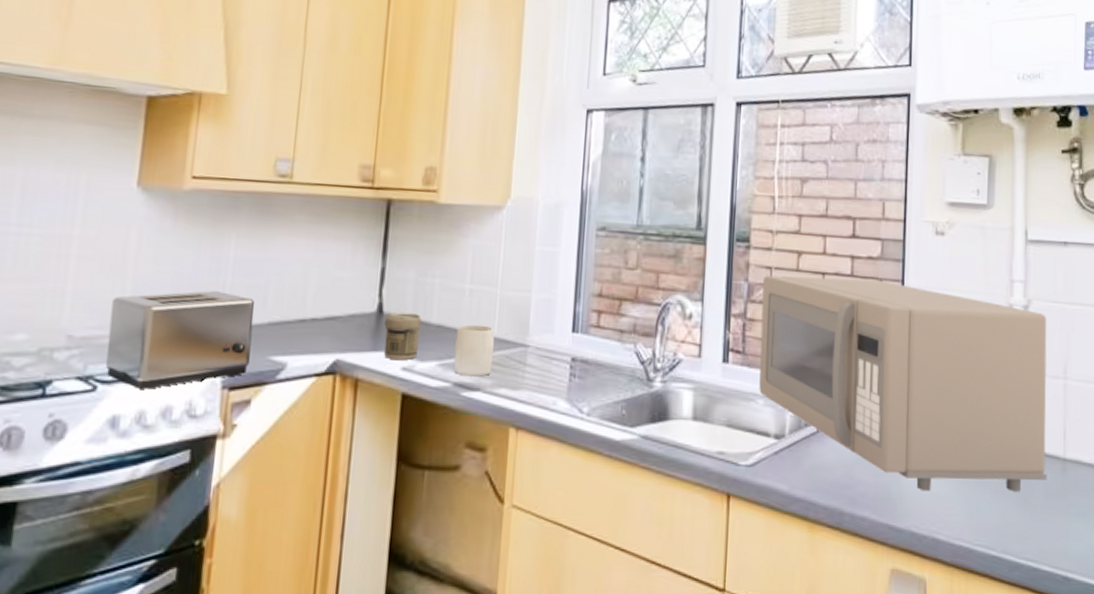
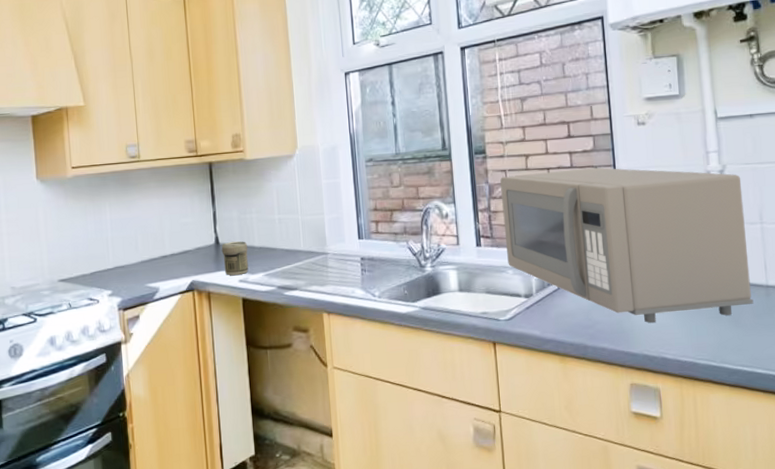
toaster: present [105,291,255,389] -> none [35,244,134,317]
mug: present [453,324,495,377] -> none [273,242,304,281]

